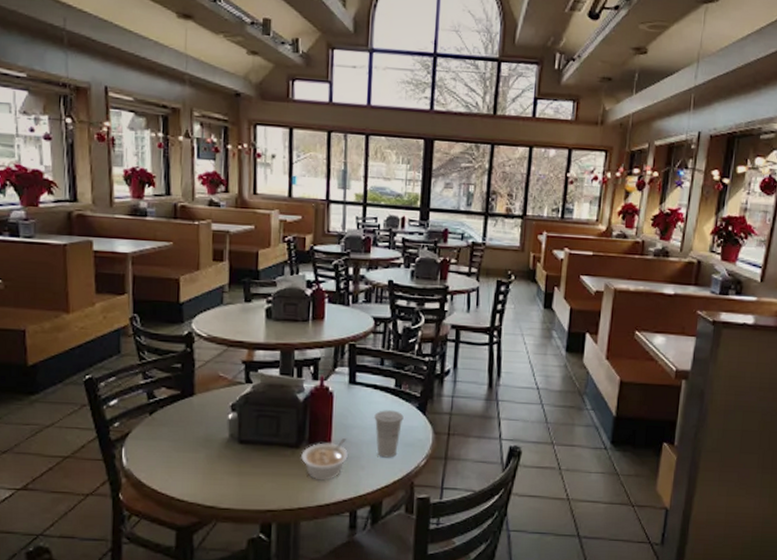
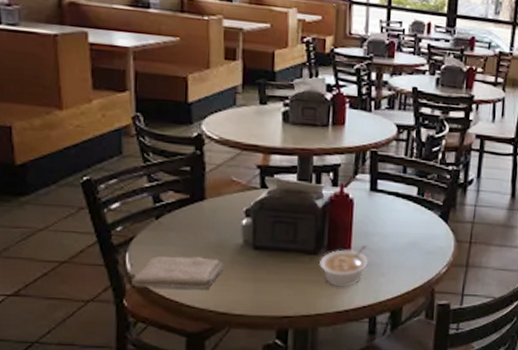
washcloth: none [127,450,212,483] -> present [132,256,225,290]
cup: present [374,410,404,458] -> none [395,218,426,265]

